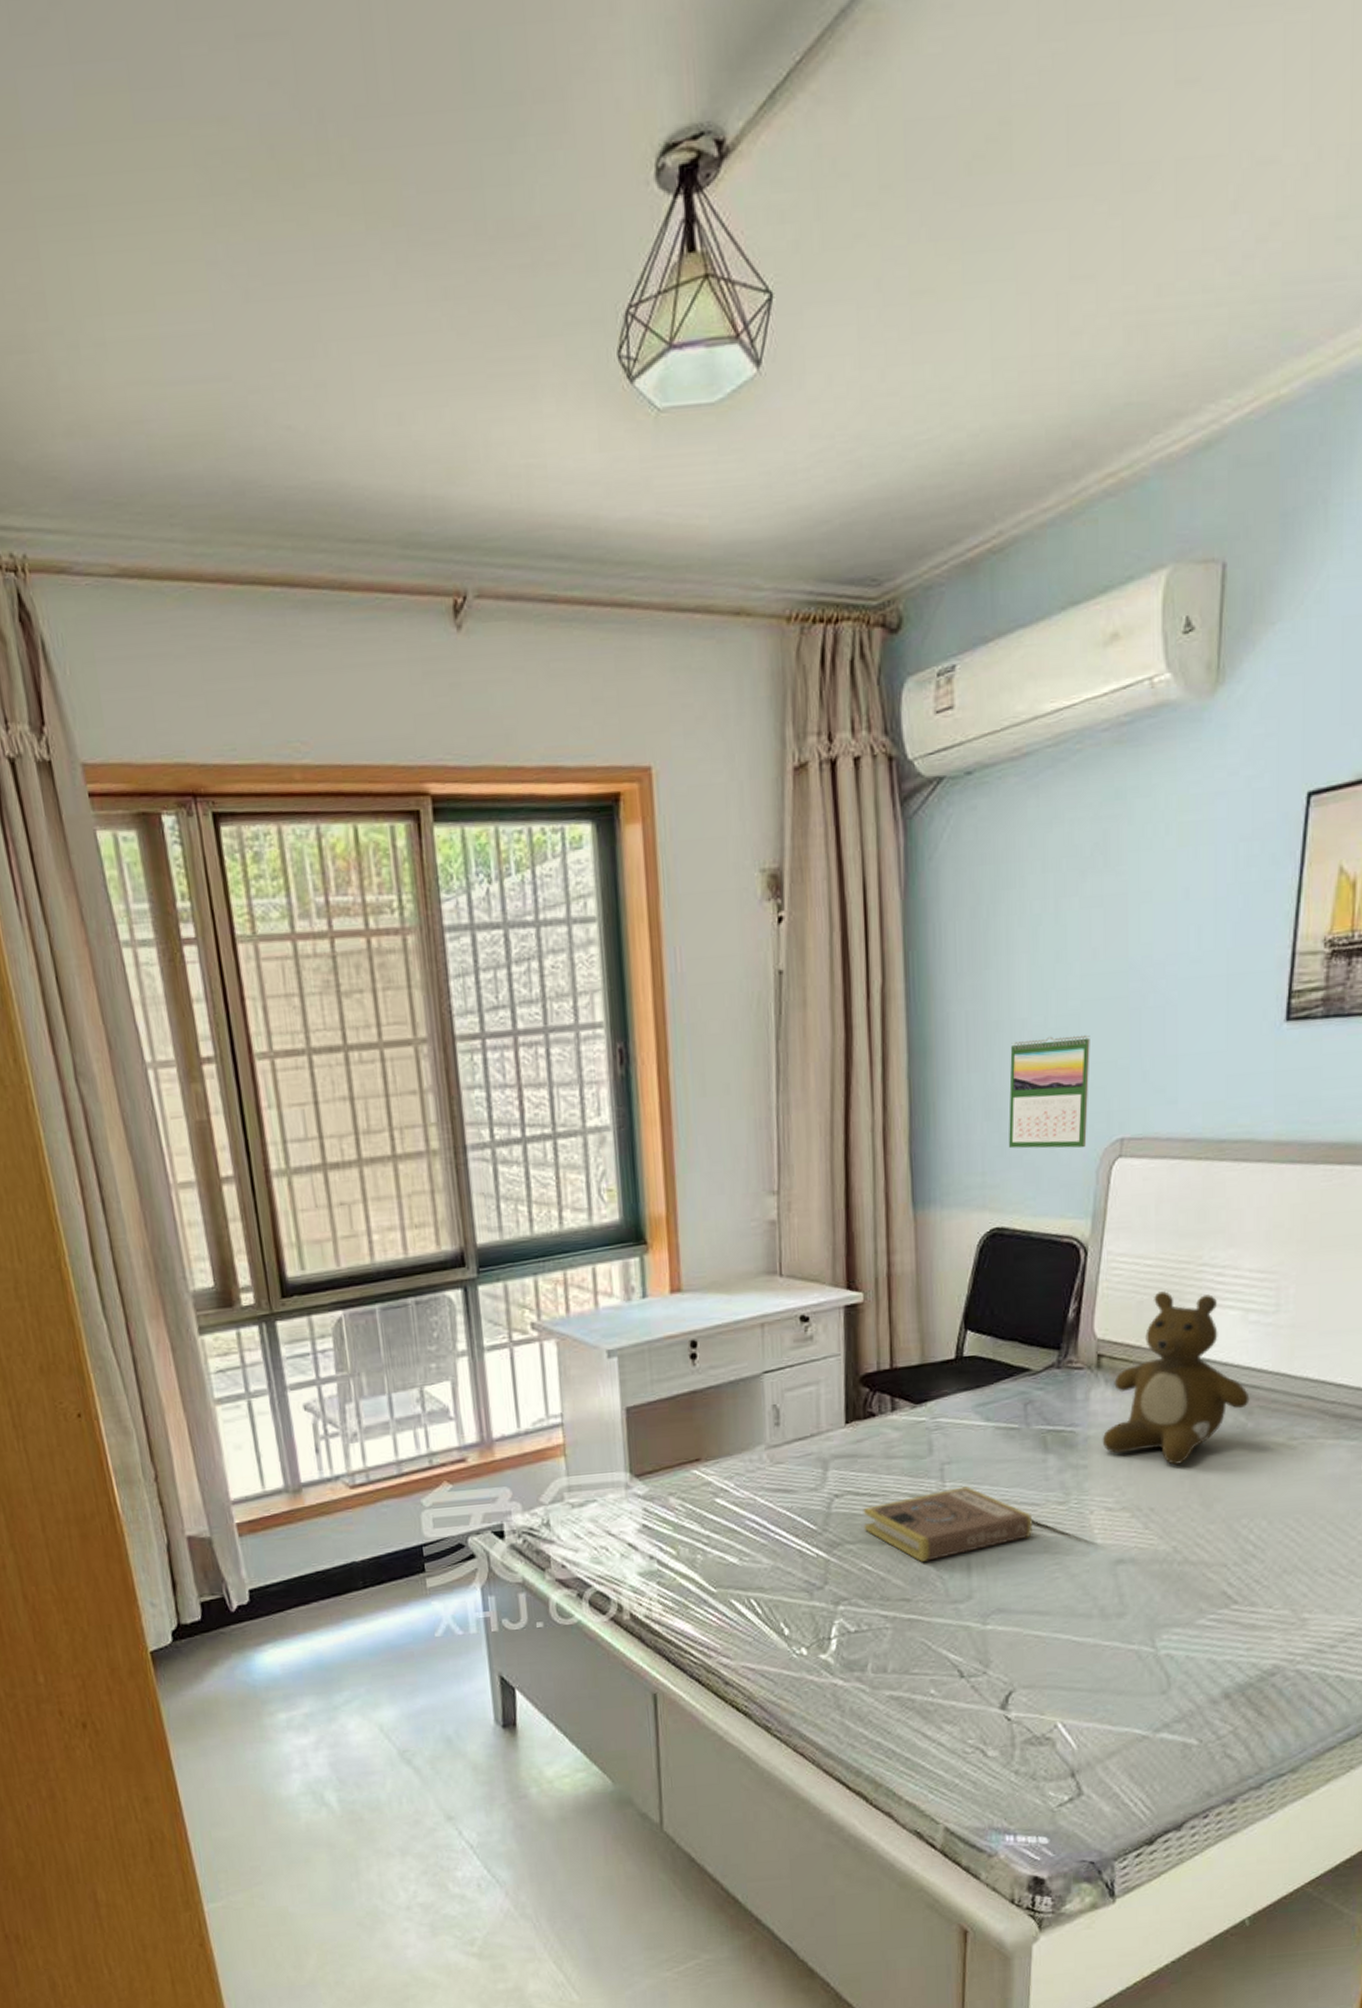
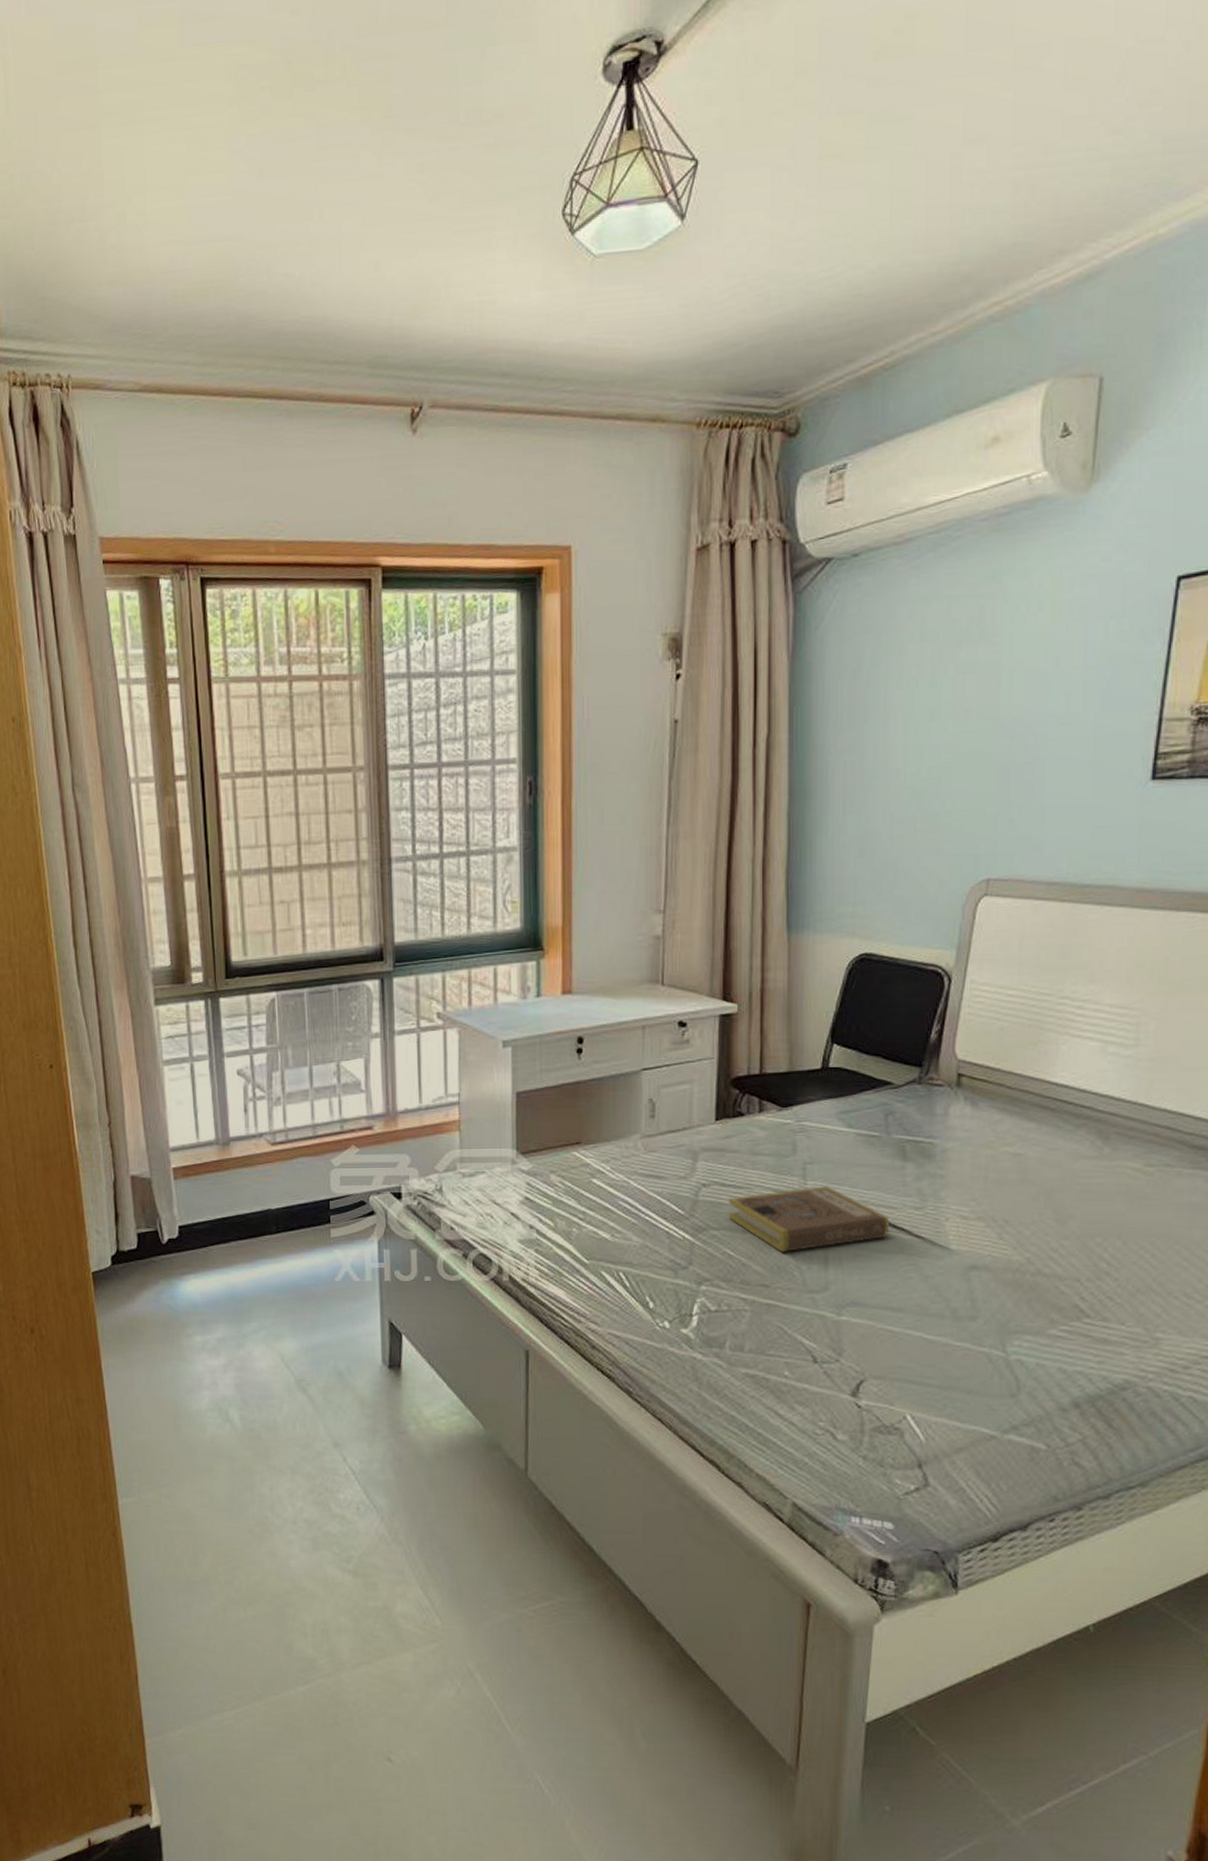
calendar: present [1009,1034,1090,1149] -> none [880,785,960,886]
teddy bear: present [1102,1291,1250,1465] -> none [959,1020,1107,1181]

